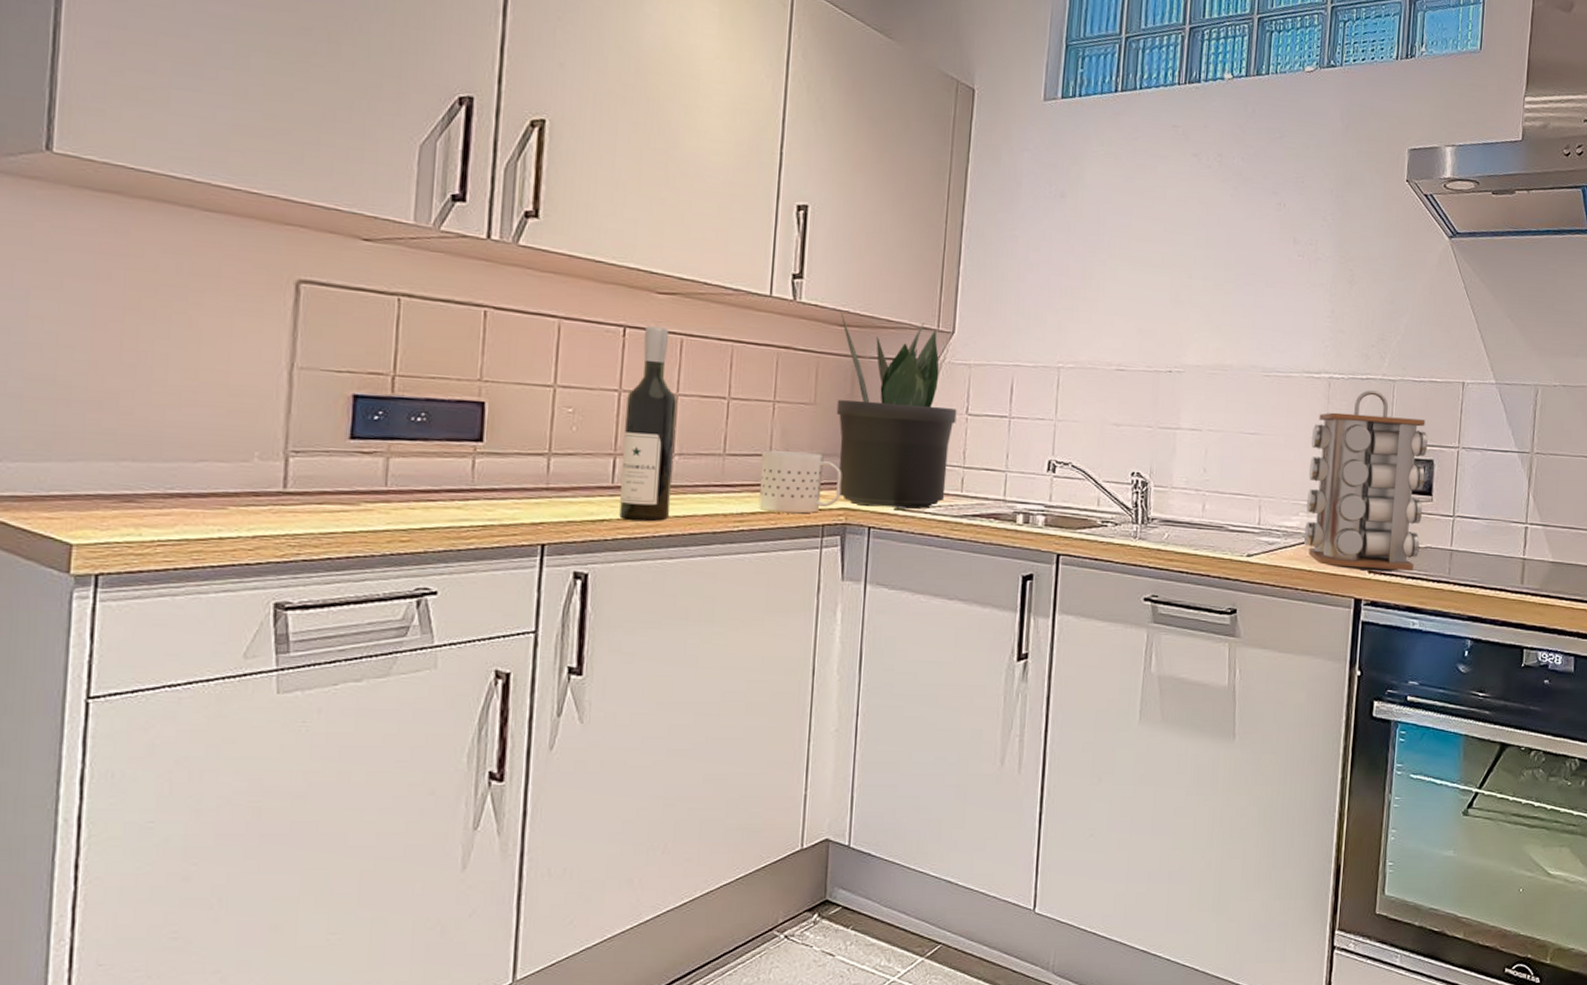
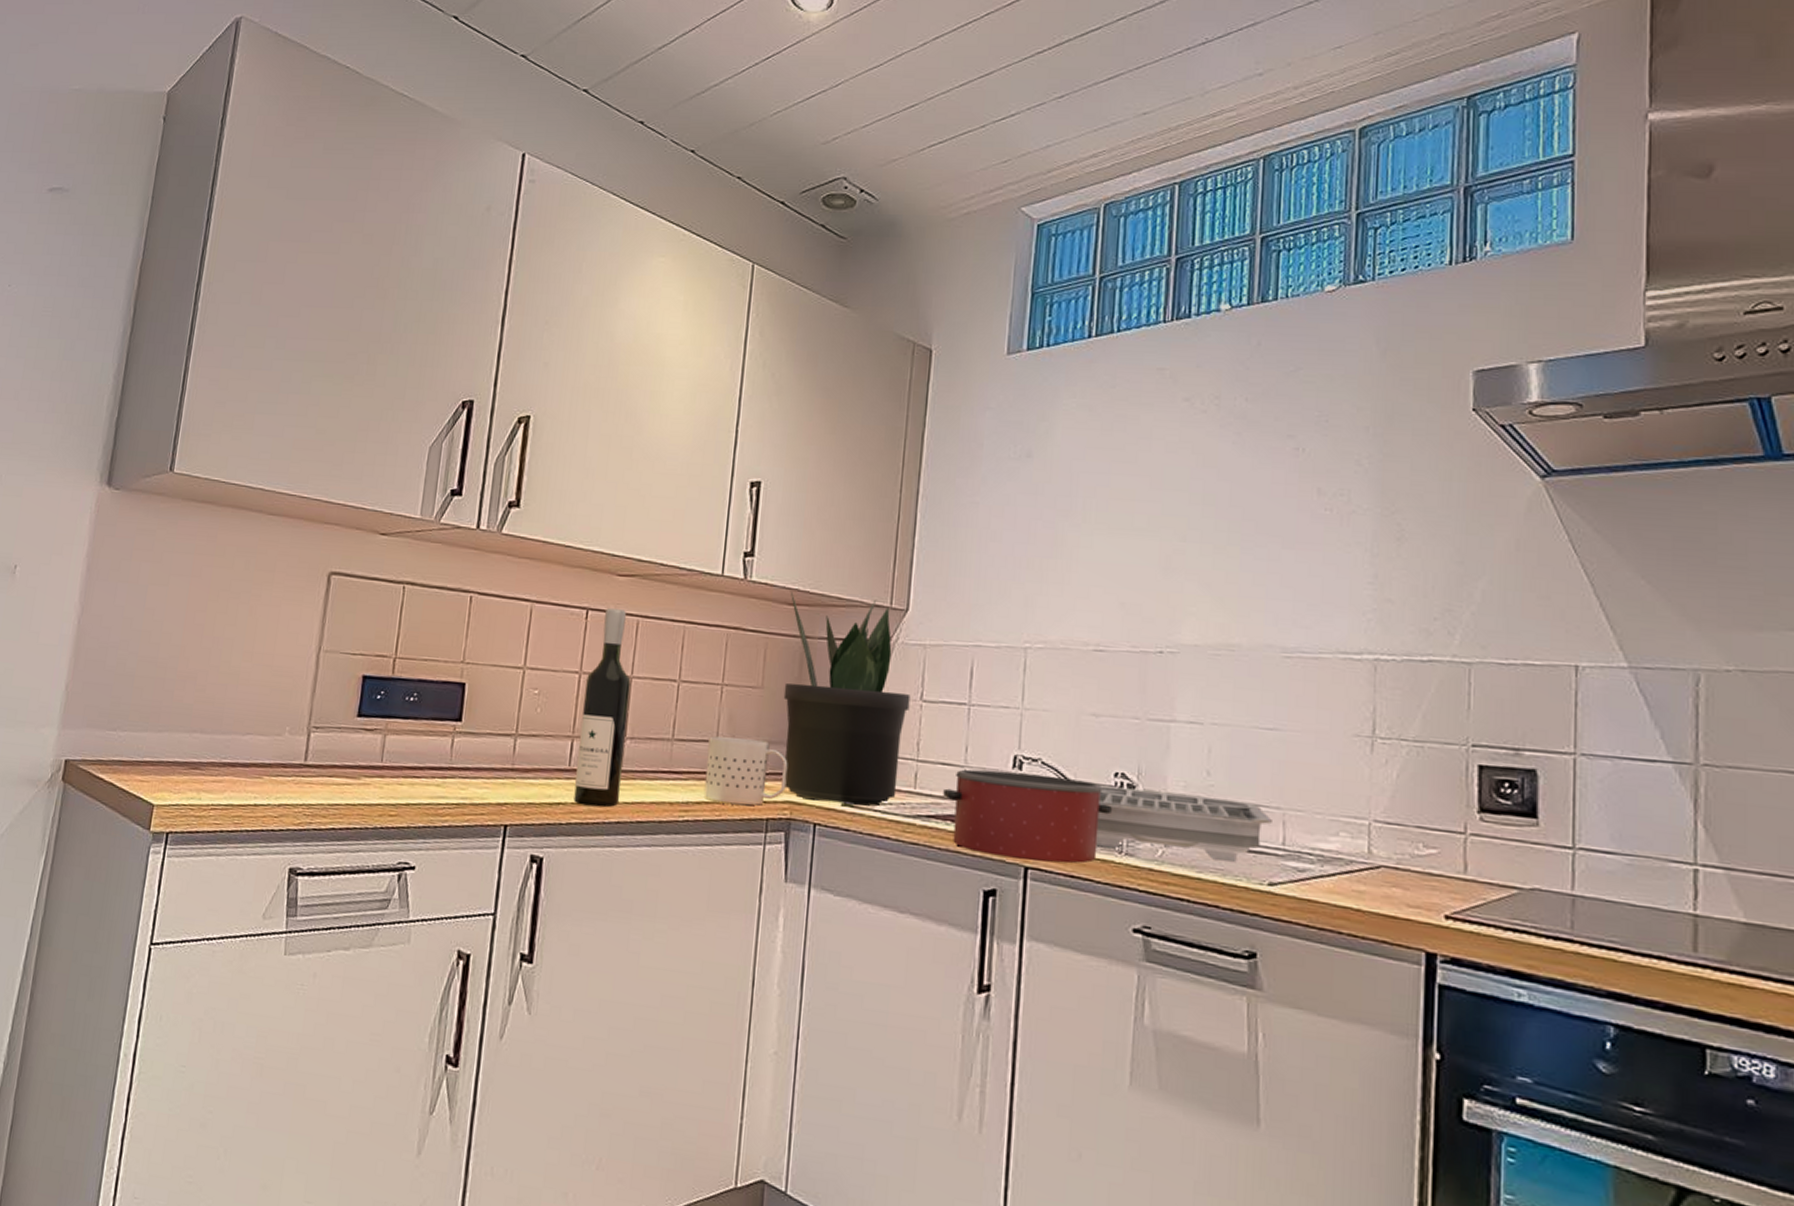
cooking pot: none [987,473,1129,550] -> present [943,769,1112,864]
dish rack: none [1116,484,1251,541] -> present [1096,786,1272,863]
spice rack: present [1303,390,1428,572] -> none [1347,675,1525,920]

